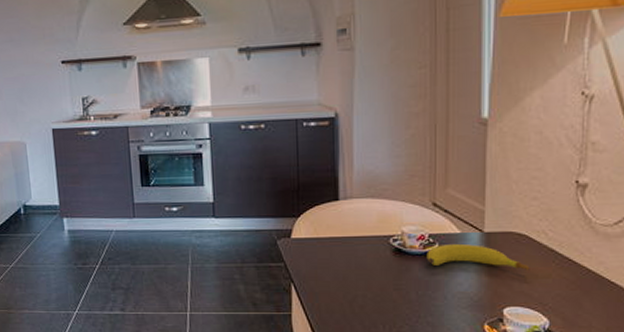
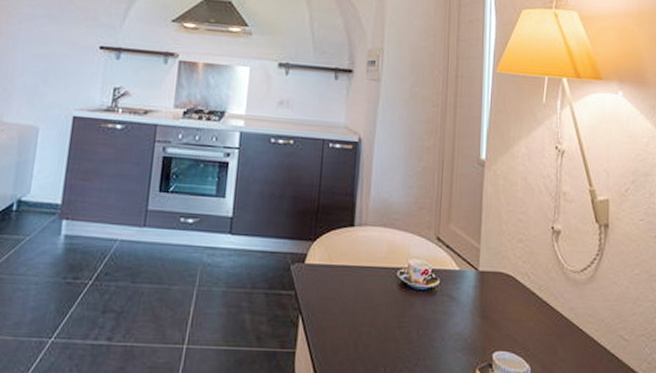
fruit: present [426,243,530,270] -> none [428,280,516,313]

